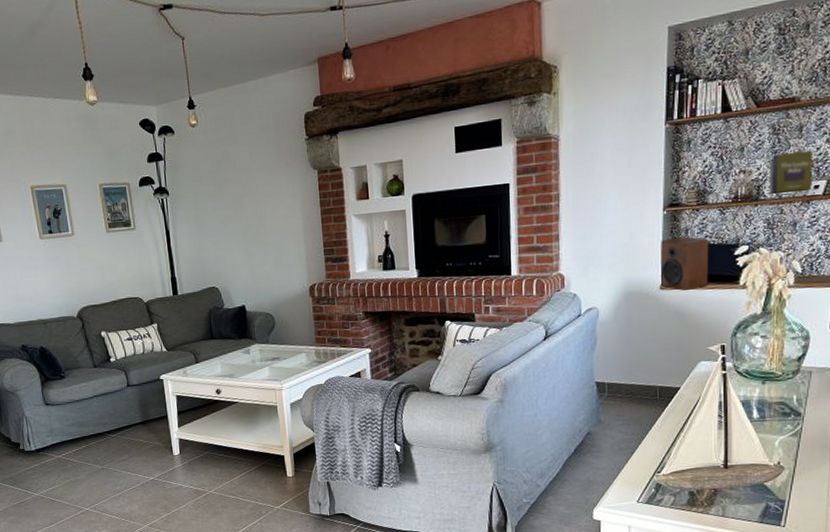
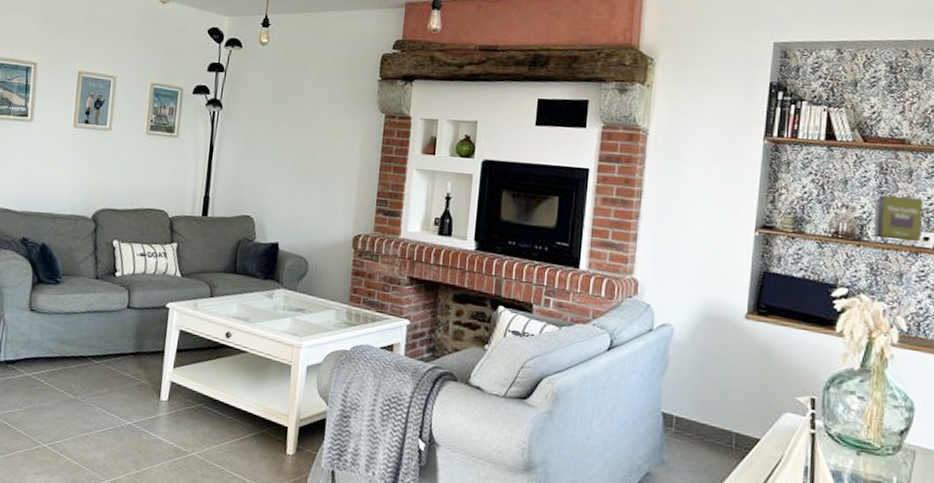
speaker: present [661,236,709,291] -> none [747,263,804,326]

